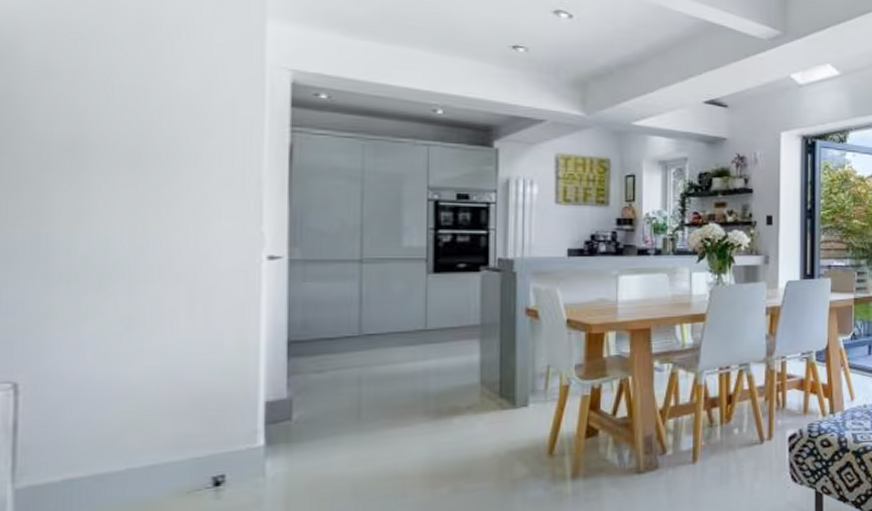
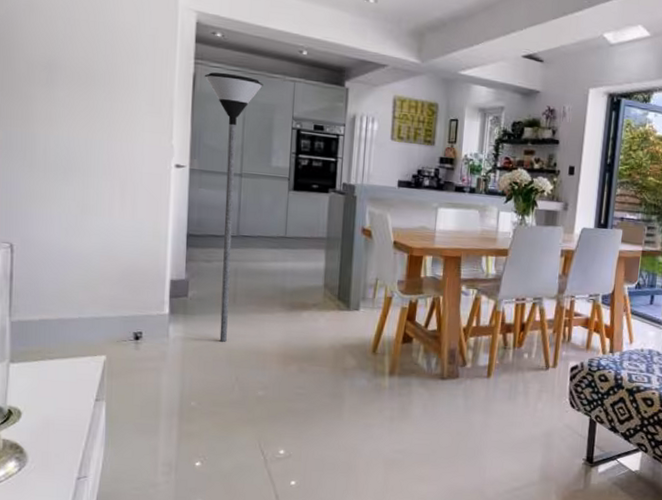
floor lamp: none [305,141,387,471] -> present [204,72,263,342]

